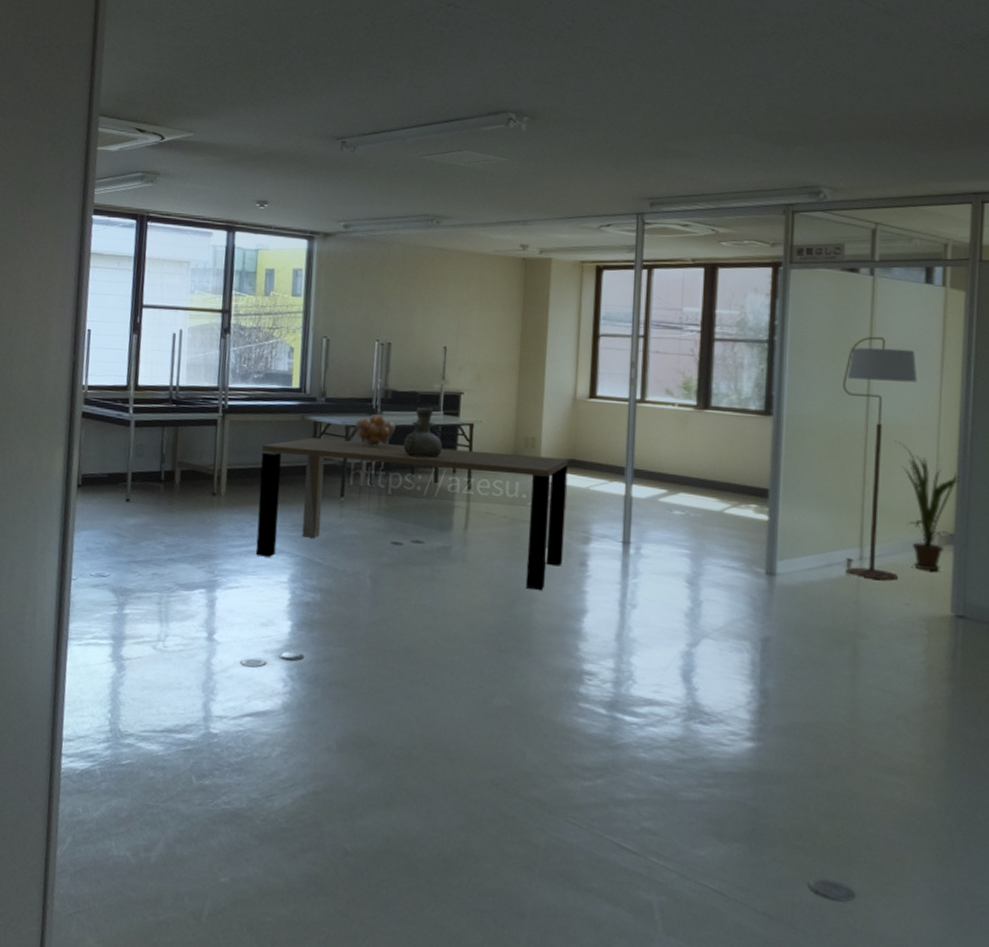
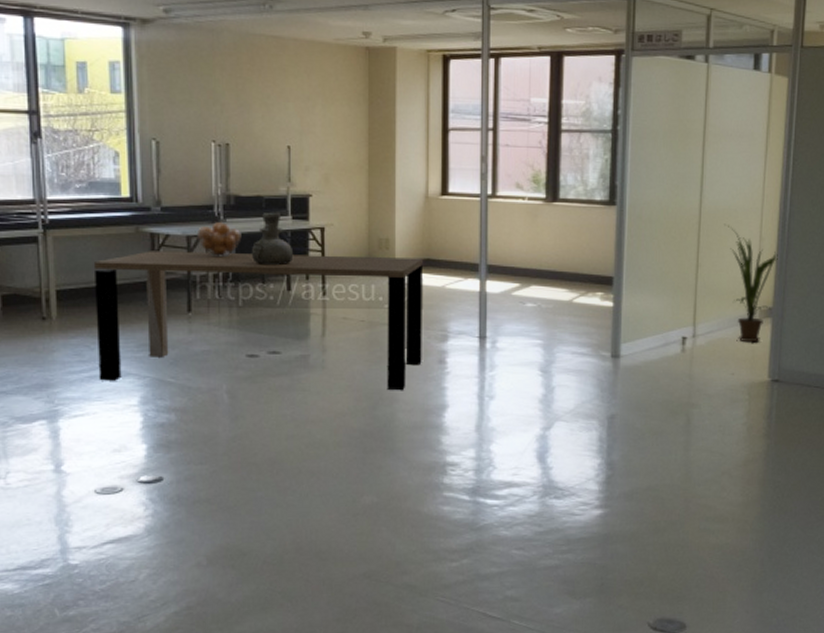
floor lamp: present [842,336,918,580] -> none [679,123,745,353]

